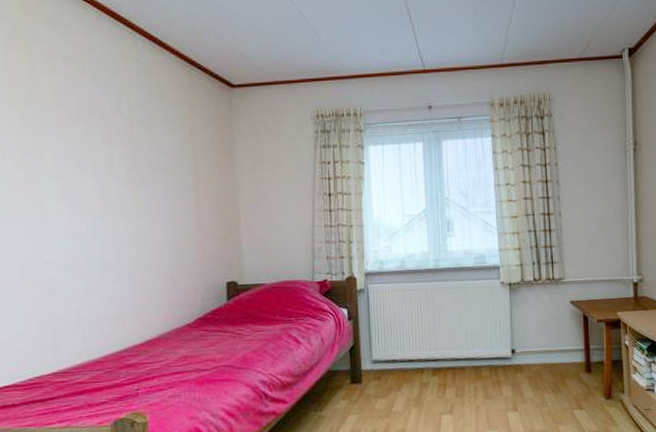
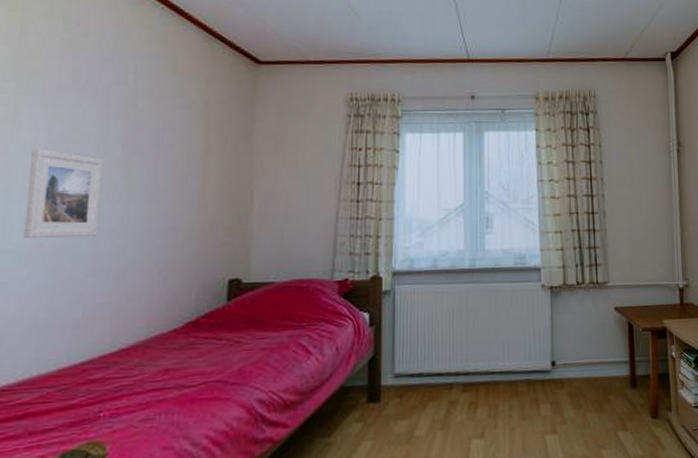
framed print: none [55,175,117,252] -> present [23,149,103,239]

